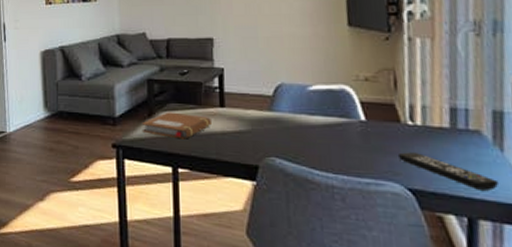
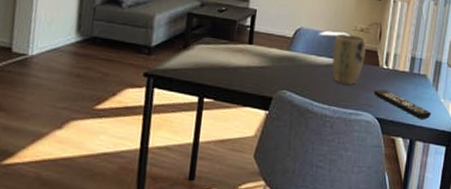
notebook: present [141,112,211,139] -> none [175,45,240,72]
plant pot: none [328,85,378,148] -> present [331,33,367,85]

